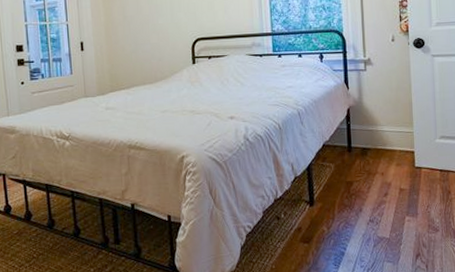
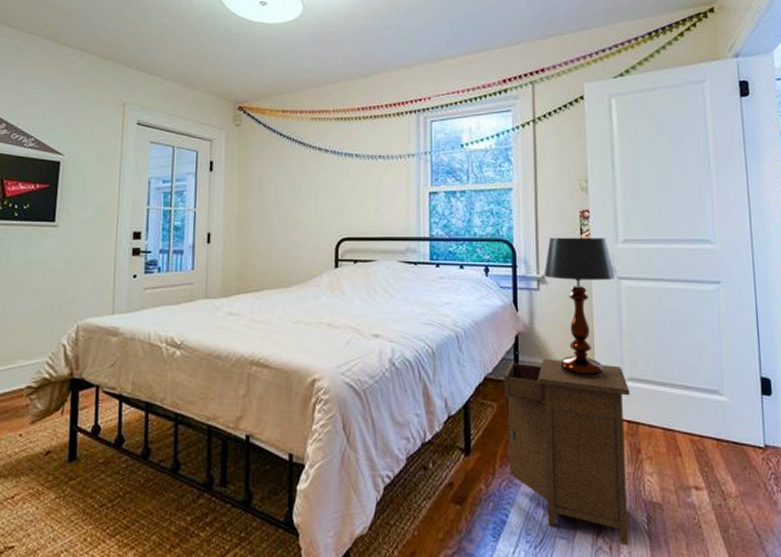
nightstand: none [339,125,442,264] -> present [504,359,630,546]
table lamp: none [369,22,430,139] -> present [543,237,615,378]

